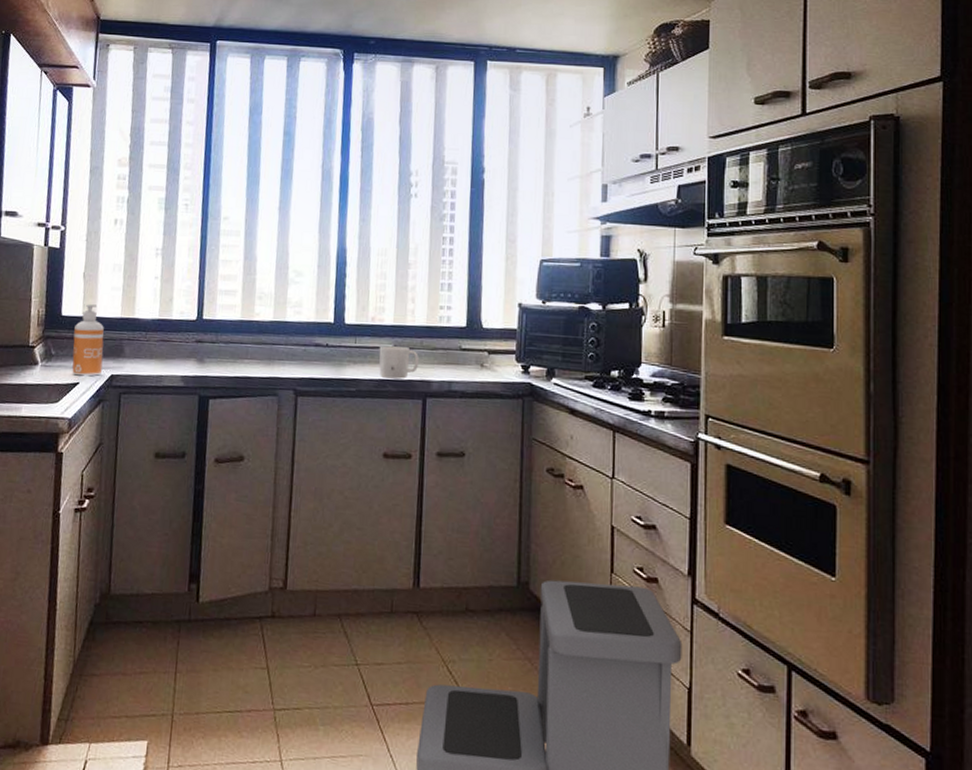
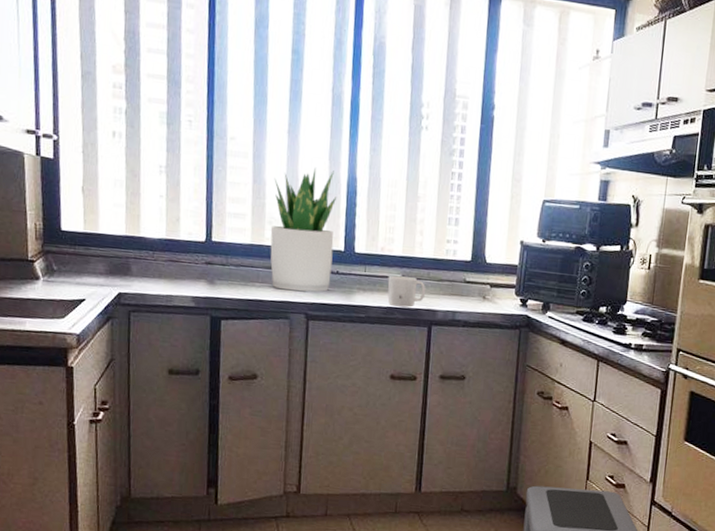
soap dispenser: present [72,304,104,377] -> none [76,220,110,294]
planter: none [259,241,327,367] -> present [270,167,337,293]

